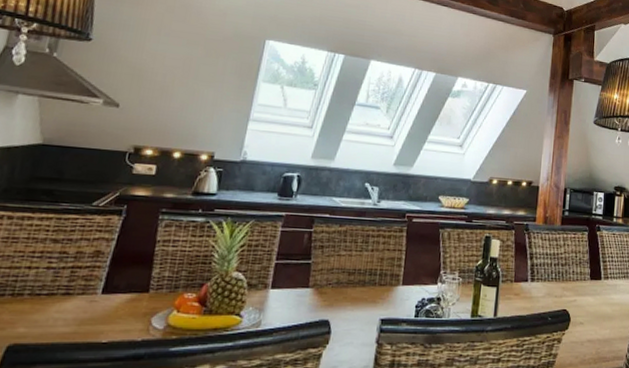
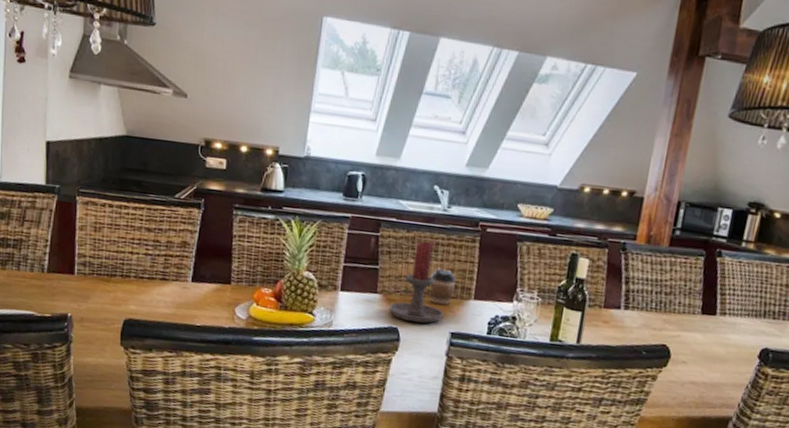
candle holder: none [319,234,374,313] -> present [388,241,444,324]
coffee cup: none [361,257,386,293] -> present [430,267,457,305]

